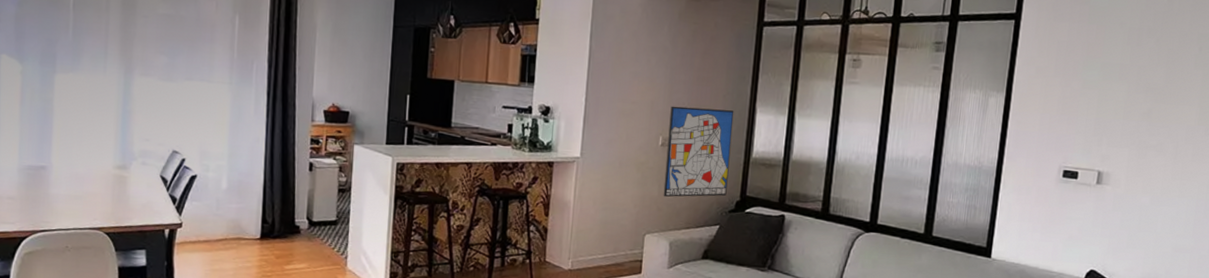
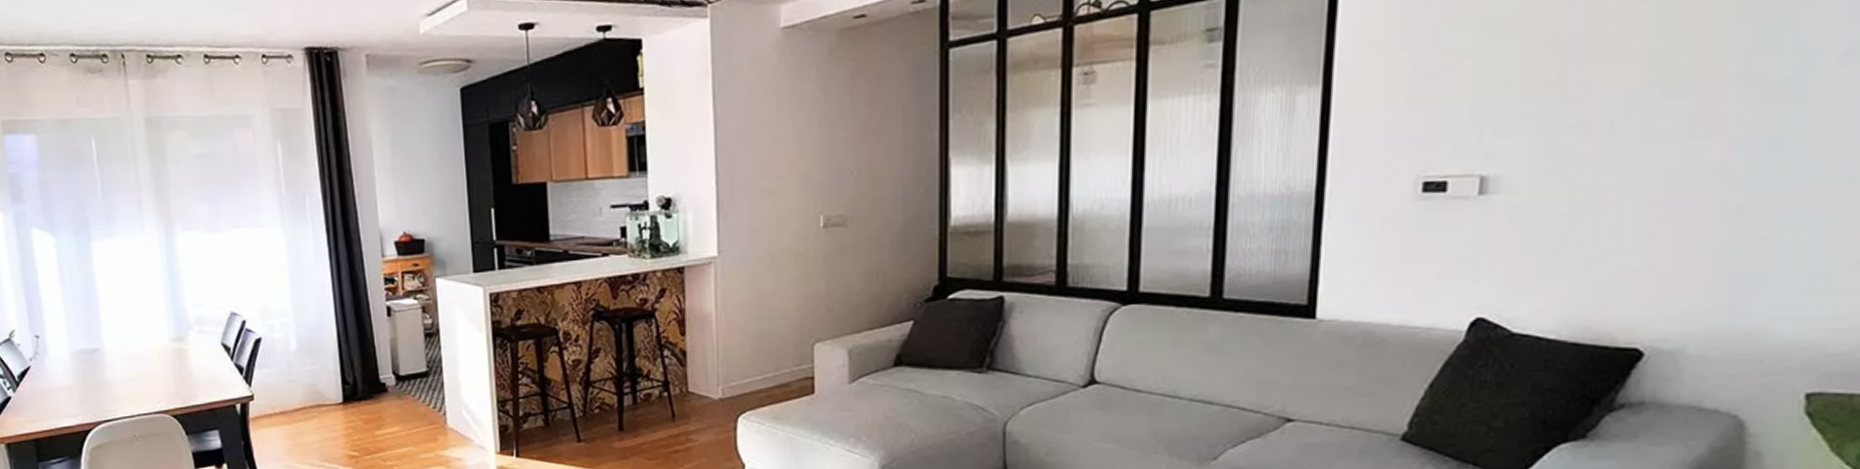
wall art: present [663,106,734,197] -> none [831,168,919,293]

